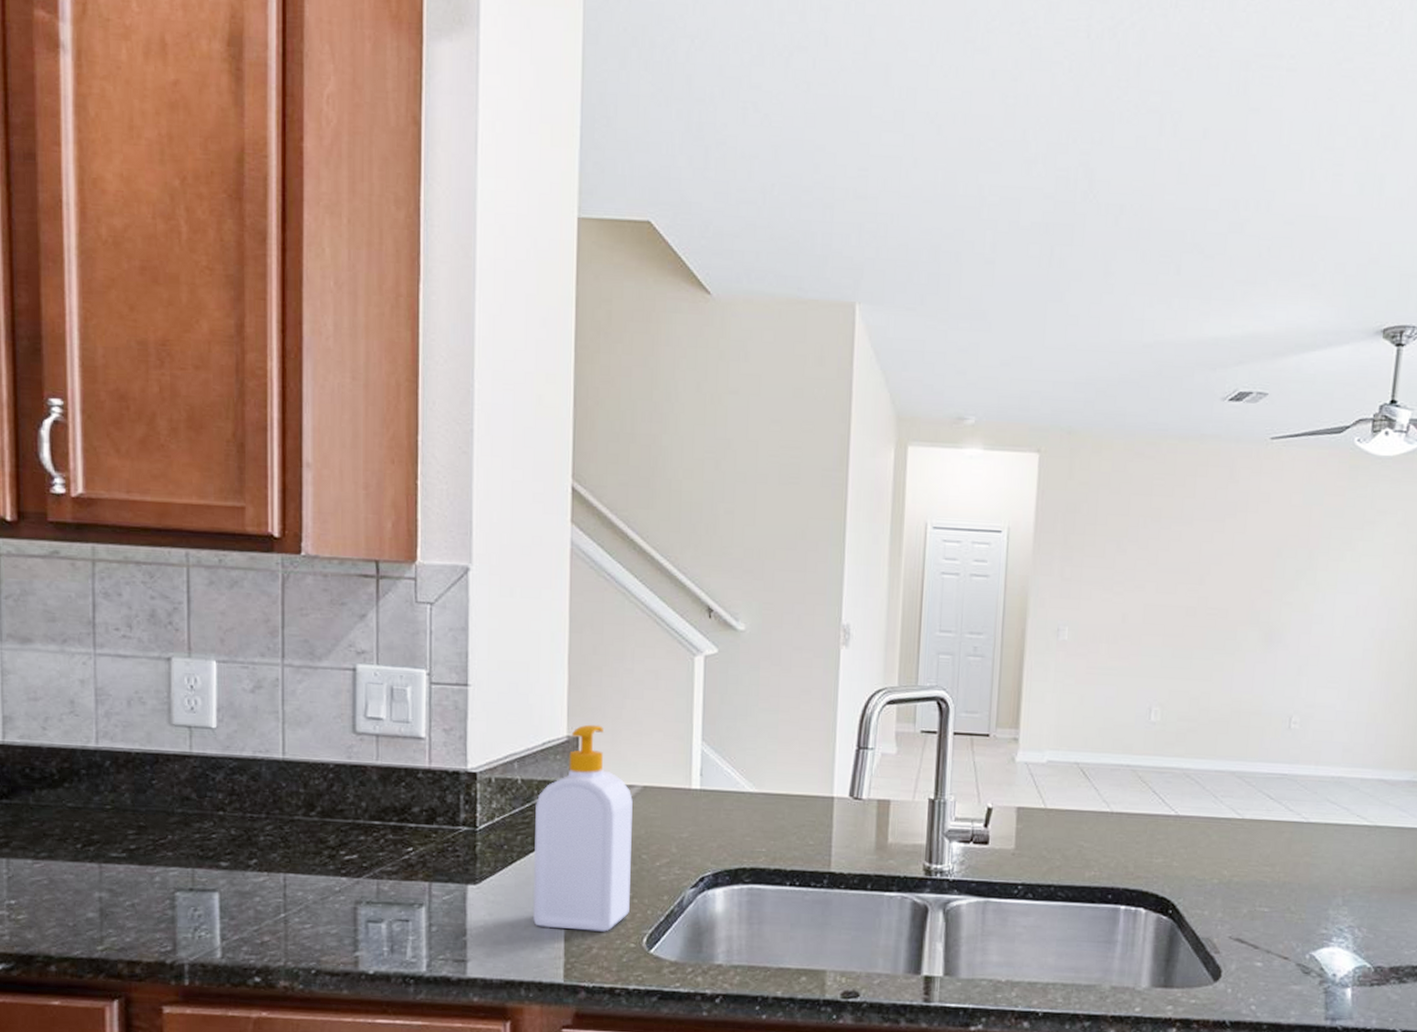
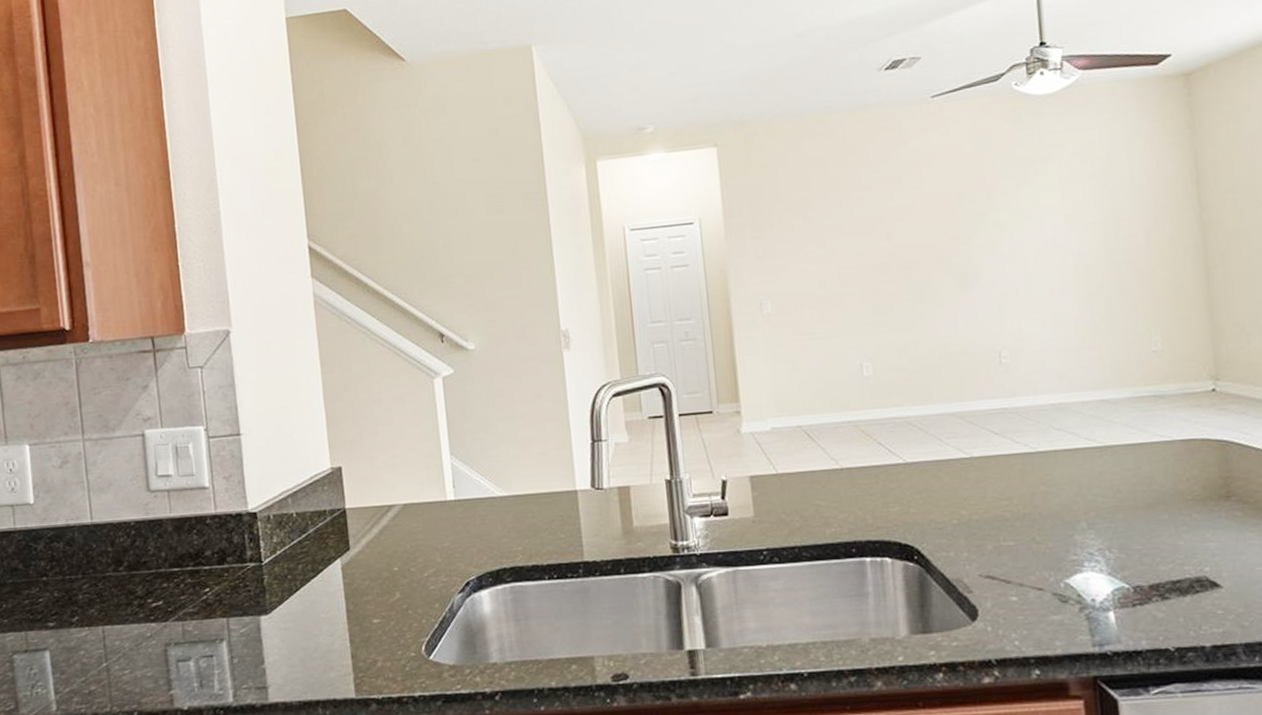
soap bottle: present [532,724,633,932] -> none [311,453,406,648]

